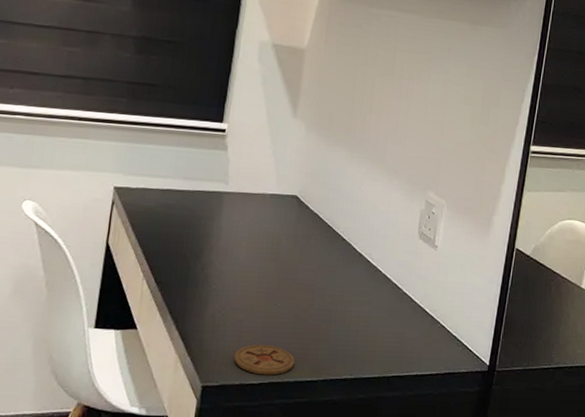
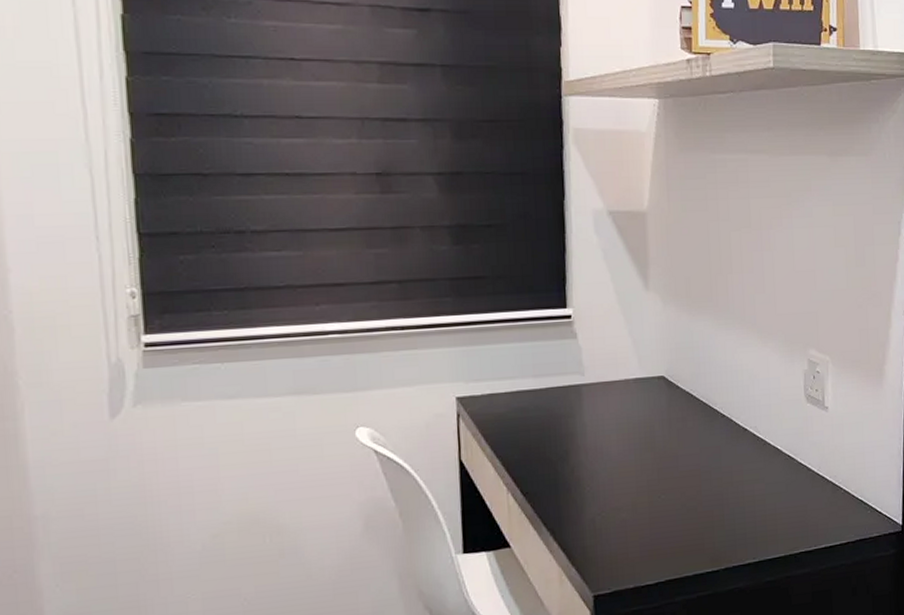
coaster: present [234,345,295,375] -> none [623,541,691,575]

